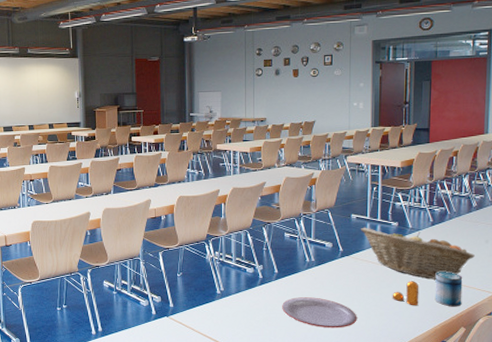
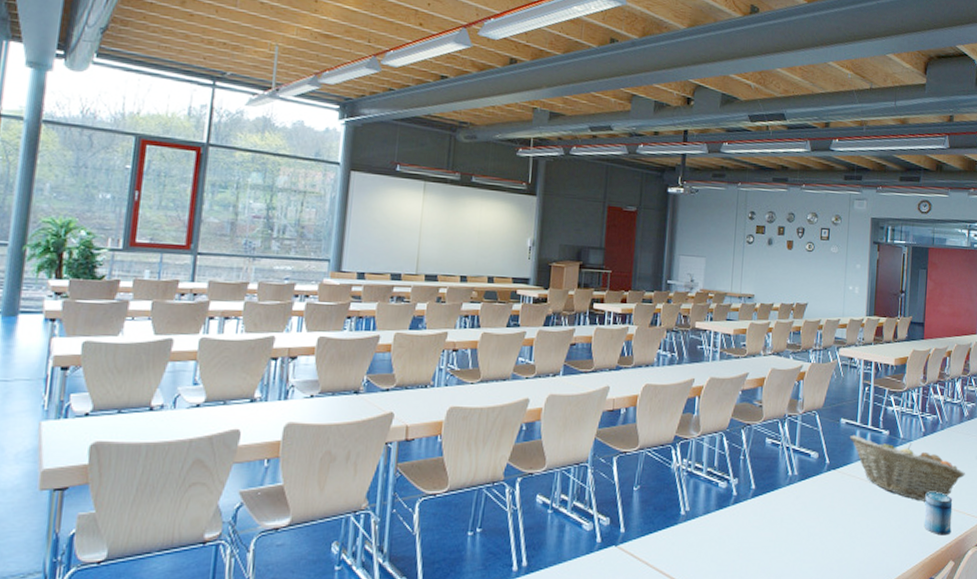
plate: present [282,297,357,328] -> none [757,521,841,562]
pepper shaker: present [392,281,419,306] -> none [879,503,909,534]

